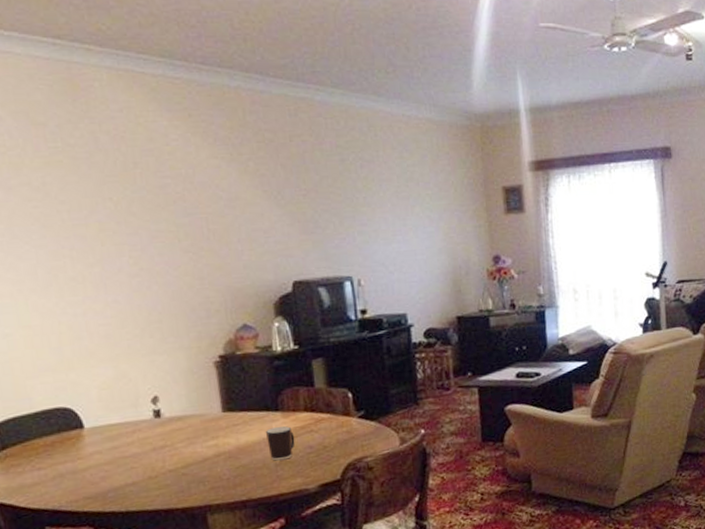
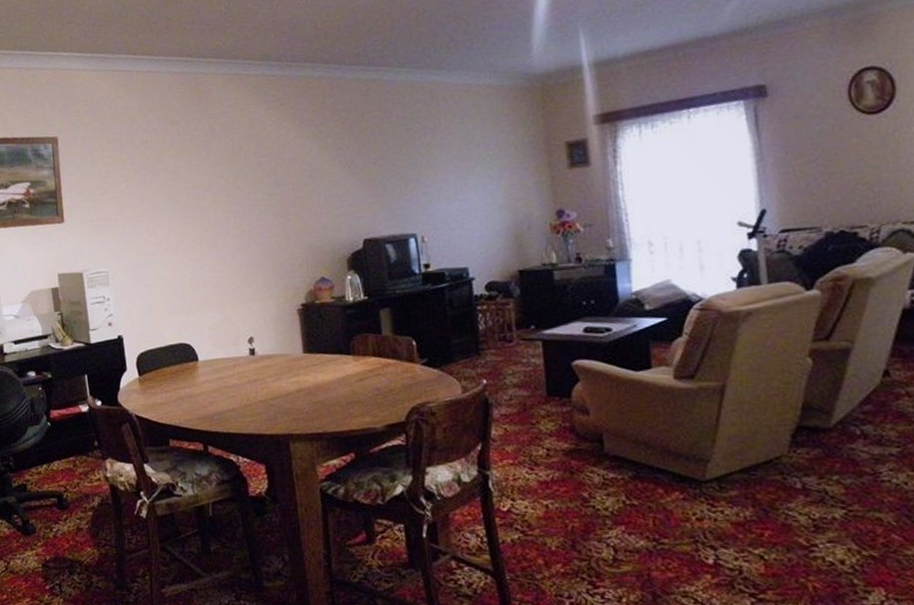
mug: present [265,426,295,461] -> none [338,369,365,400]

